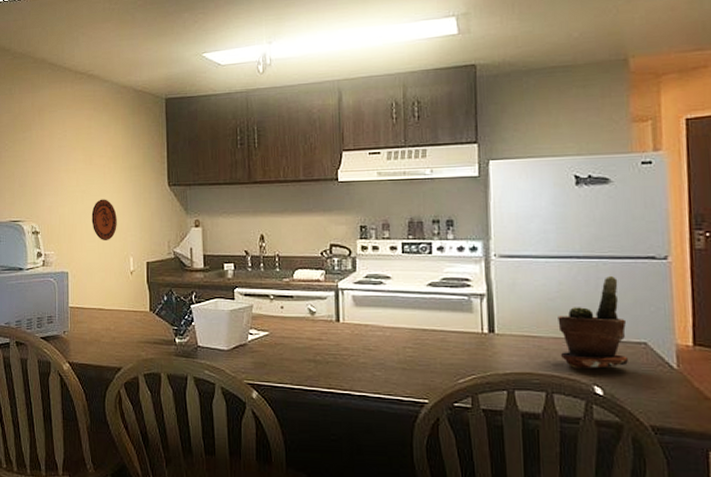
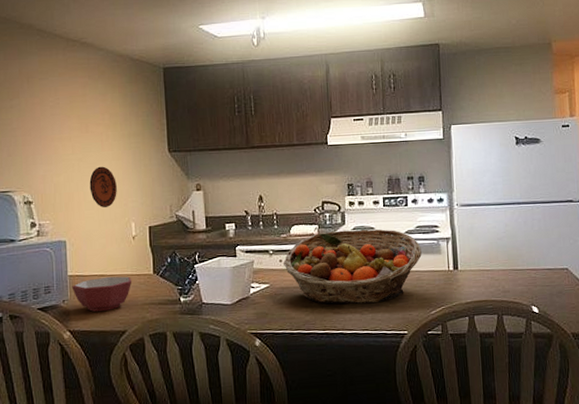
bowl: none [72,310,128,345] -> present [72,276,131,312]
fruit basket: none [285,278,448,364] -> present [283,229,422,304]
potted plant: present [558,275,628,369] -> none [505,216,555,293]

